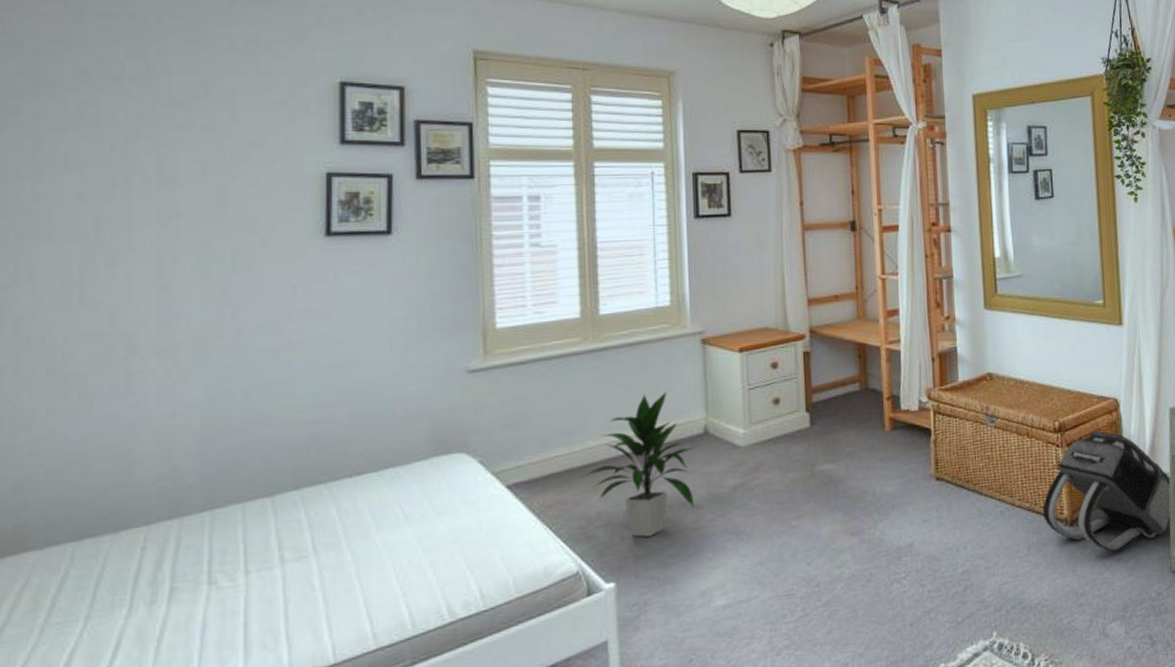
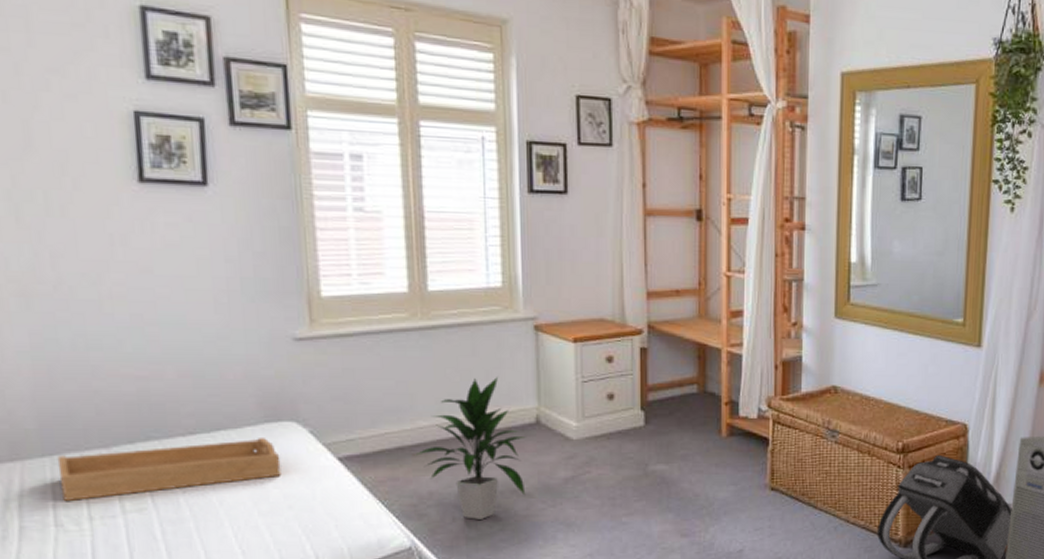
serving tray: none [218,472,448,557] -> present [57,438,282,502]

